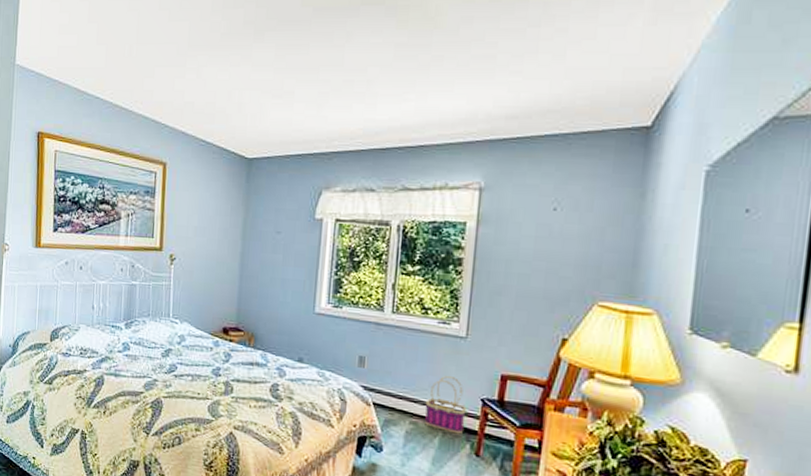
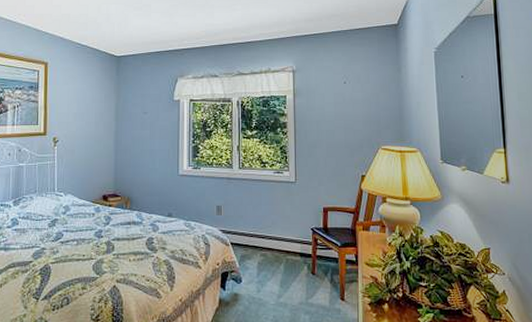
basket: present [425,376,466,434] -> none [270,214,302,259]

